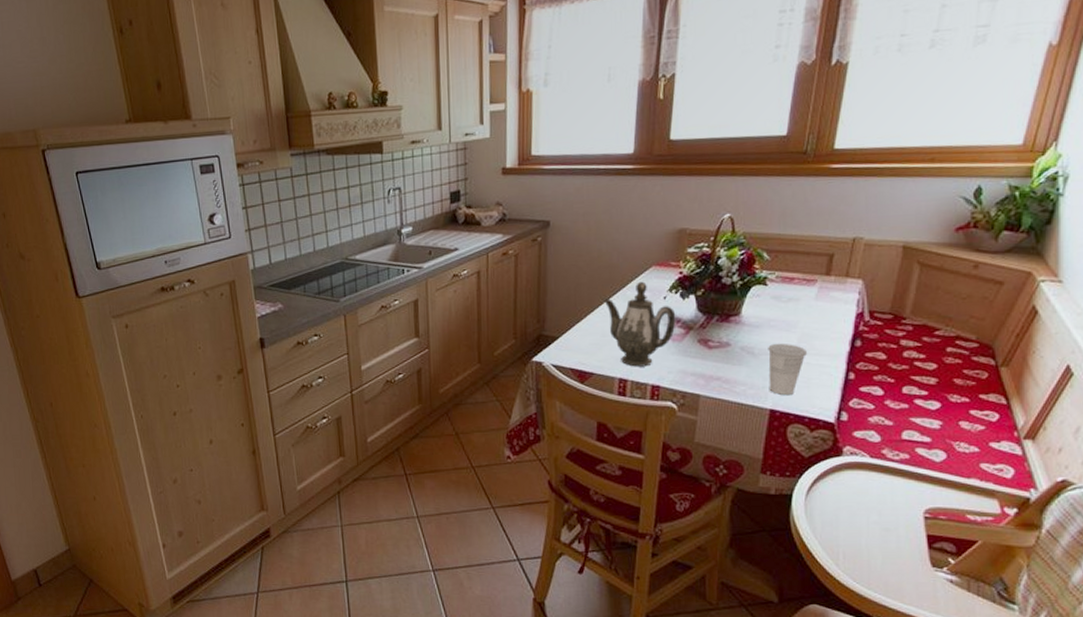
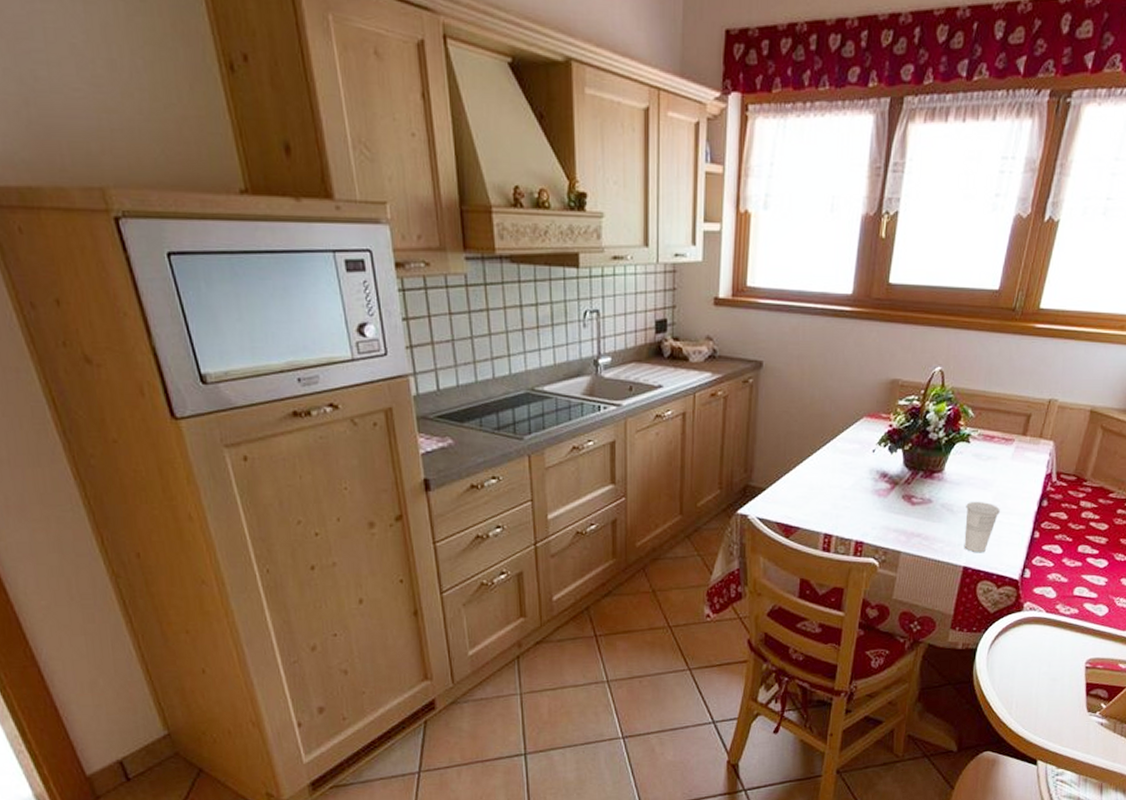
teapot: present [602,281,676,367] -> none [812,432,883,522]

